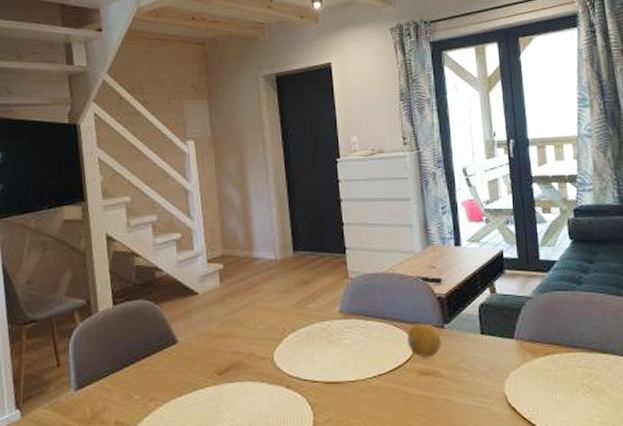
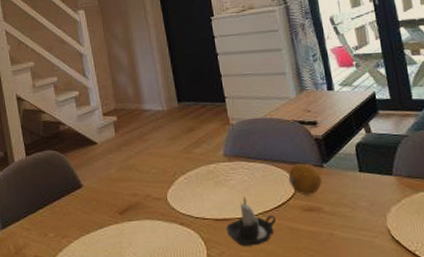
candle: none [337,357,391,412] -> present [226,196,277,246]

